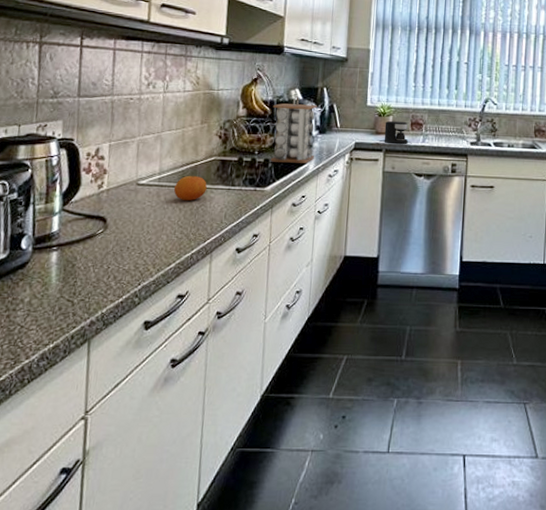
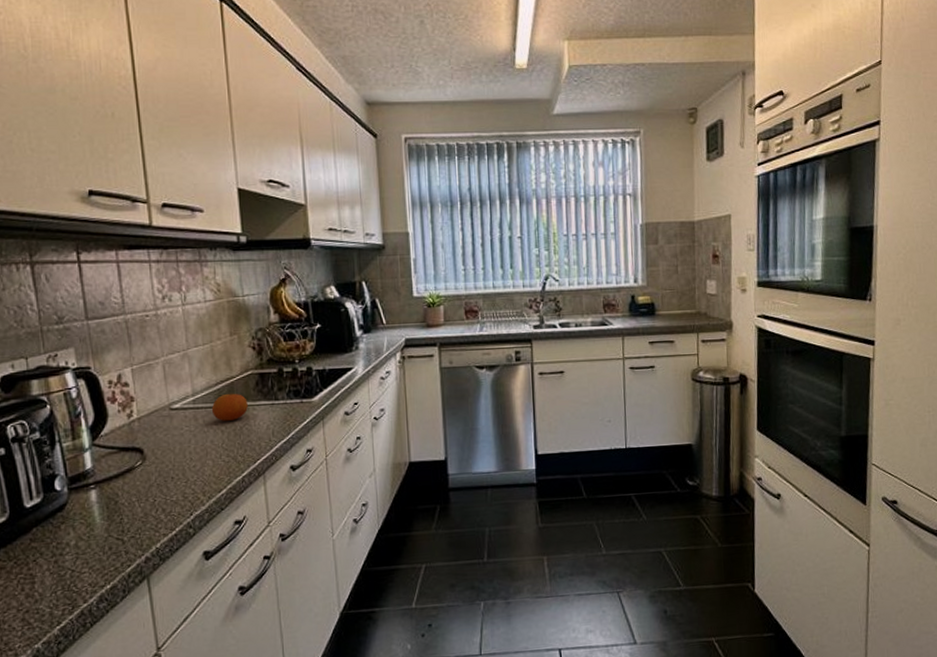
spice rack: present [270,95,317,164] -> none [307,293,362,370]
coffee maker: present [375,120,412,146] -> none [428,310,469,339]

